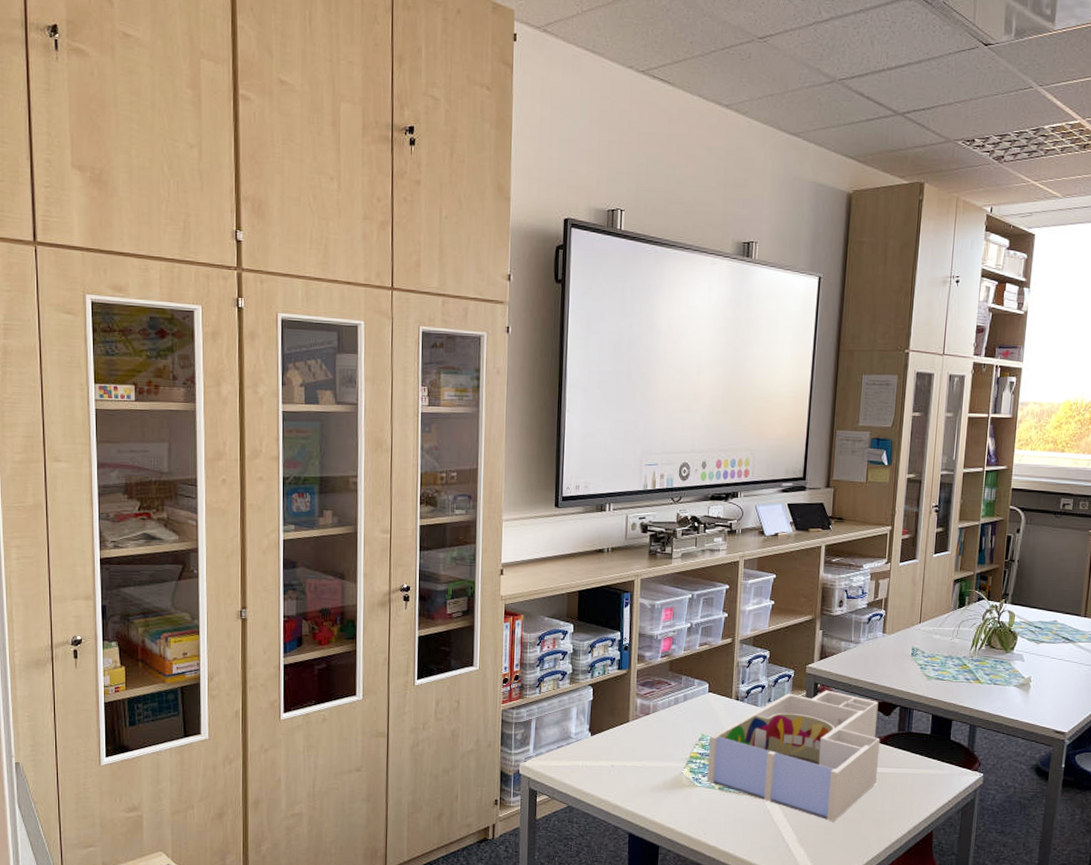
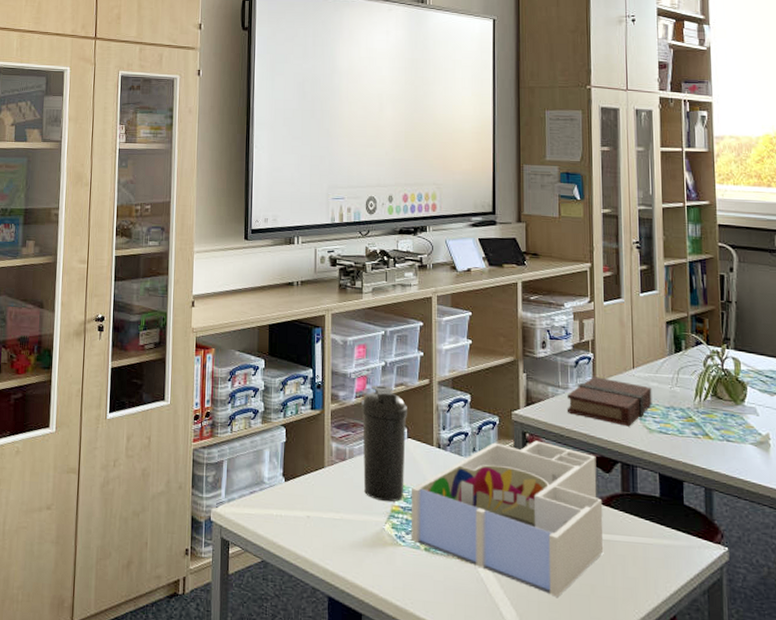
water bottle: none [665,645,710,750] -> present [361,385,407,502]
book: none [857,631,934,675] -> present [567,376,652,427]

